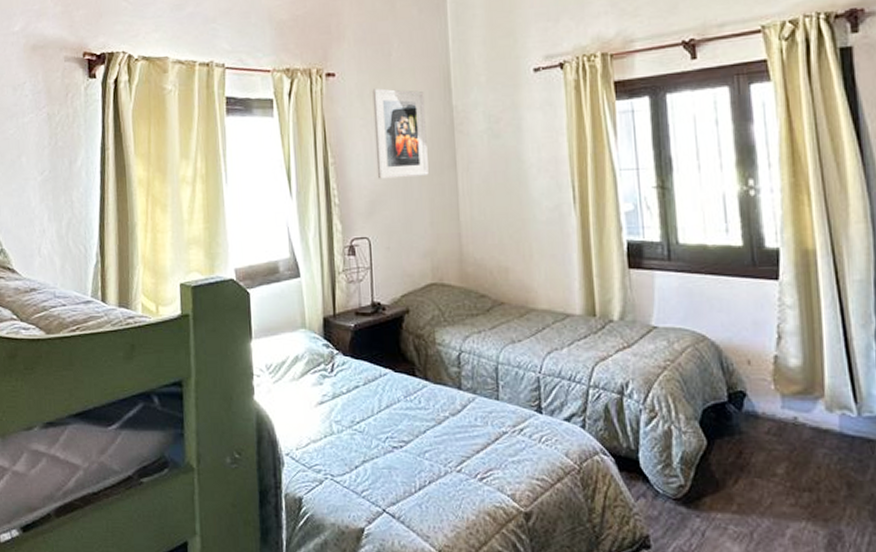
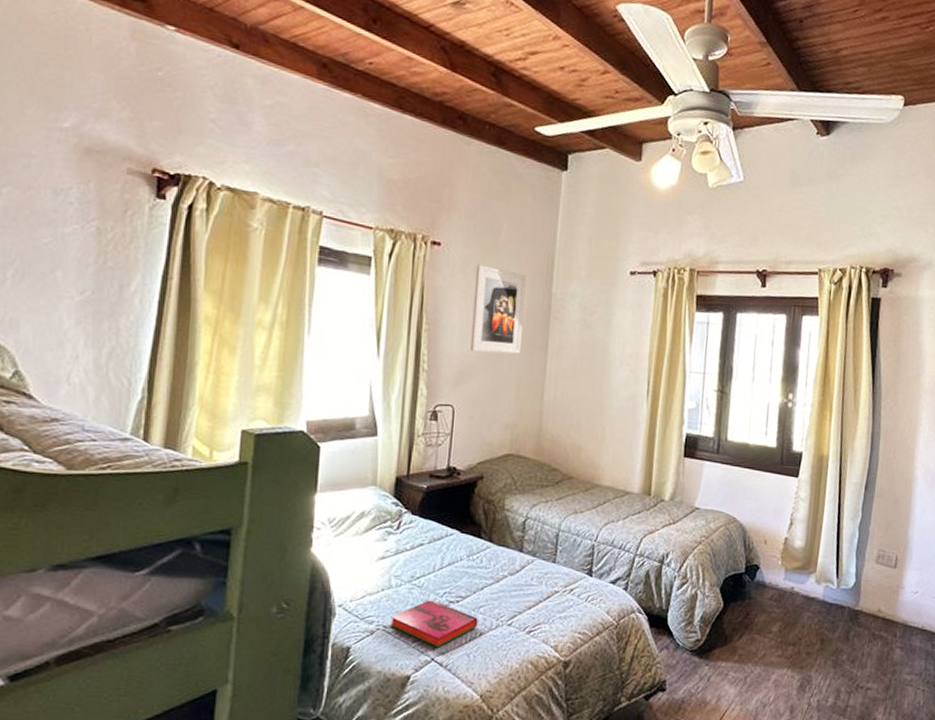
hardback book: none [337,444,425,498] -> present [390,599,478,648]

